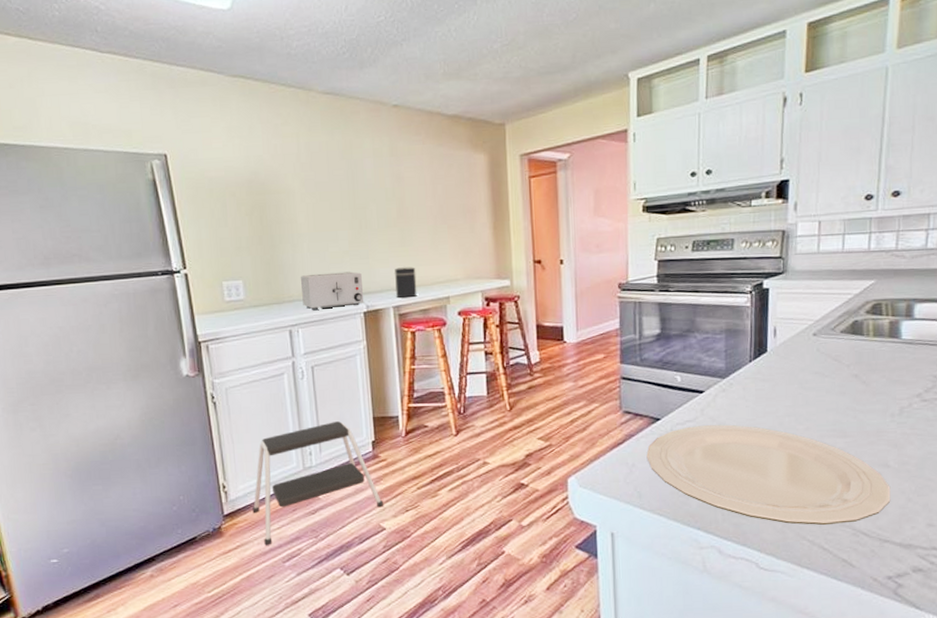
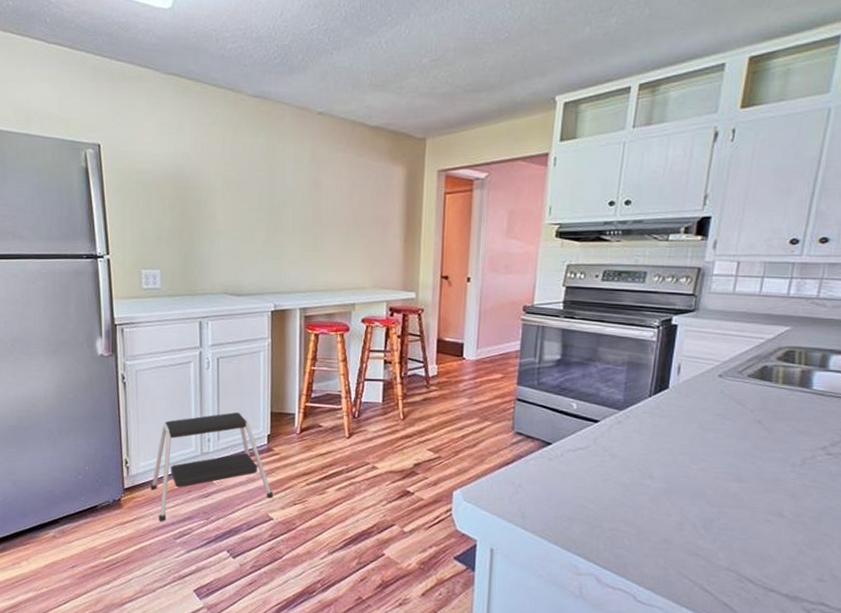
toaster: present [300,271,364,311] -> none [214,269,273,305]
cylinder: present [395,267,417,298] -> none [304,271,325,300]
plate: present [646,424,891,525] -> none [534,454,783,568]

